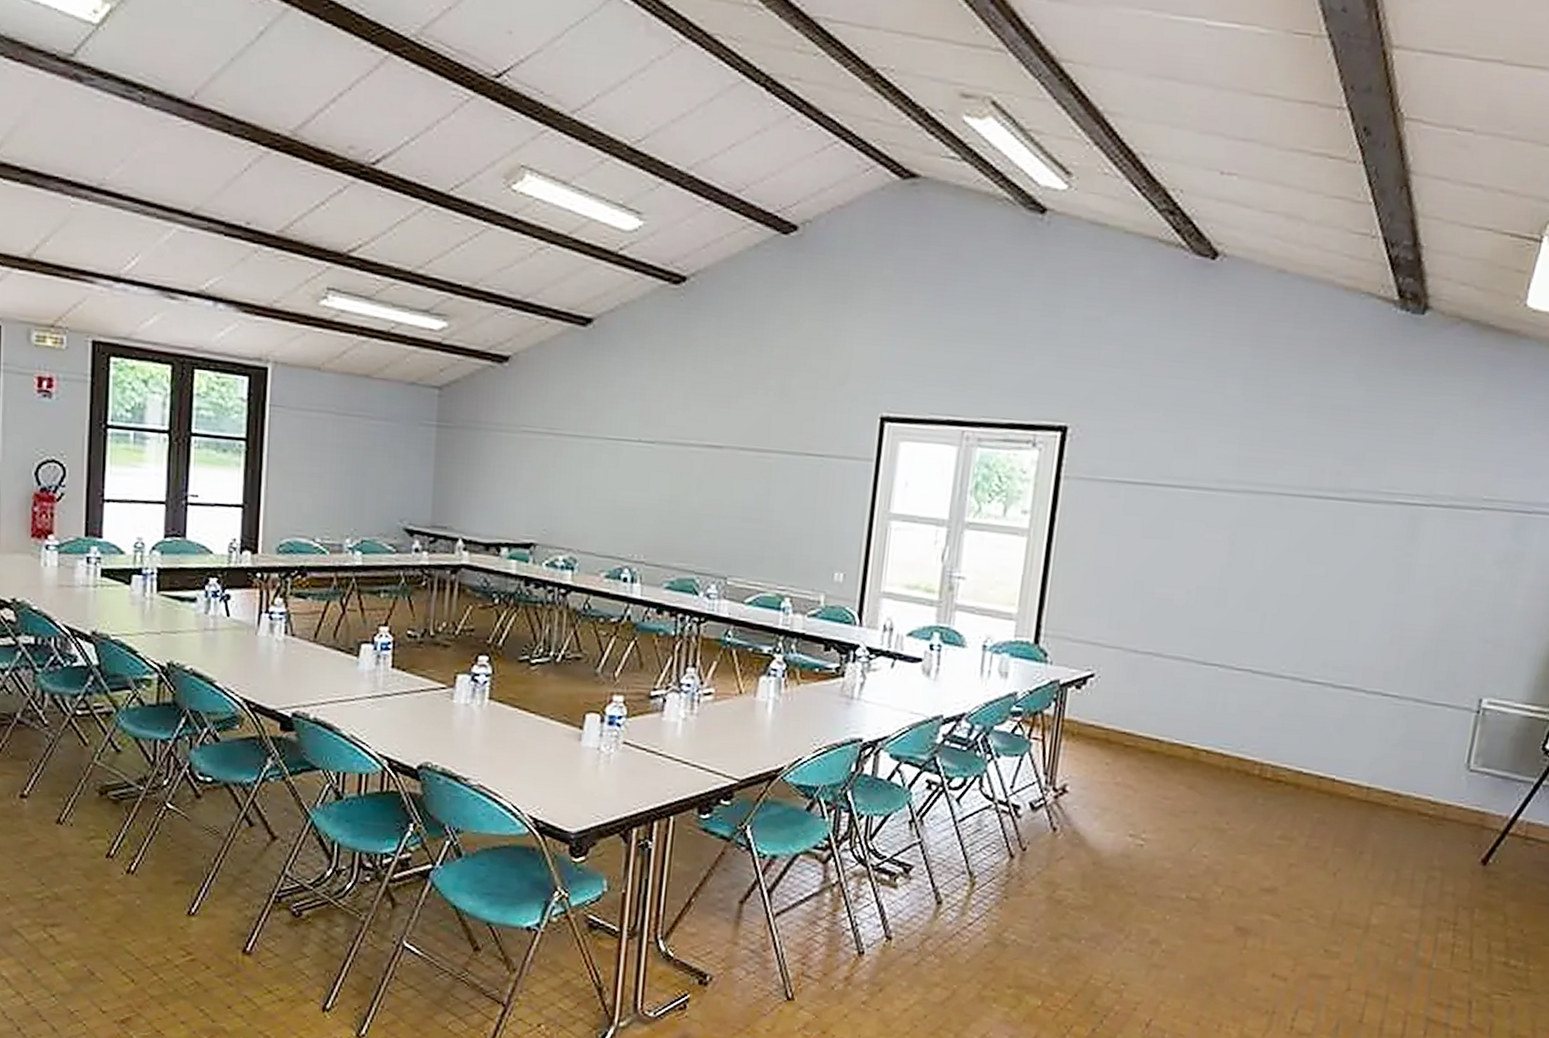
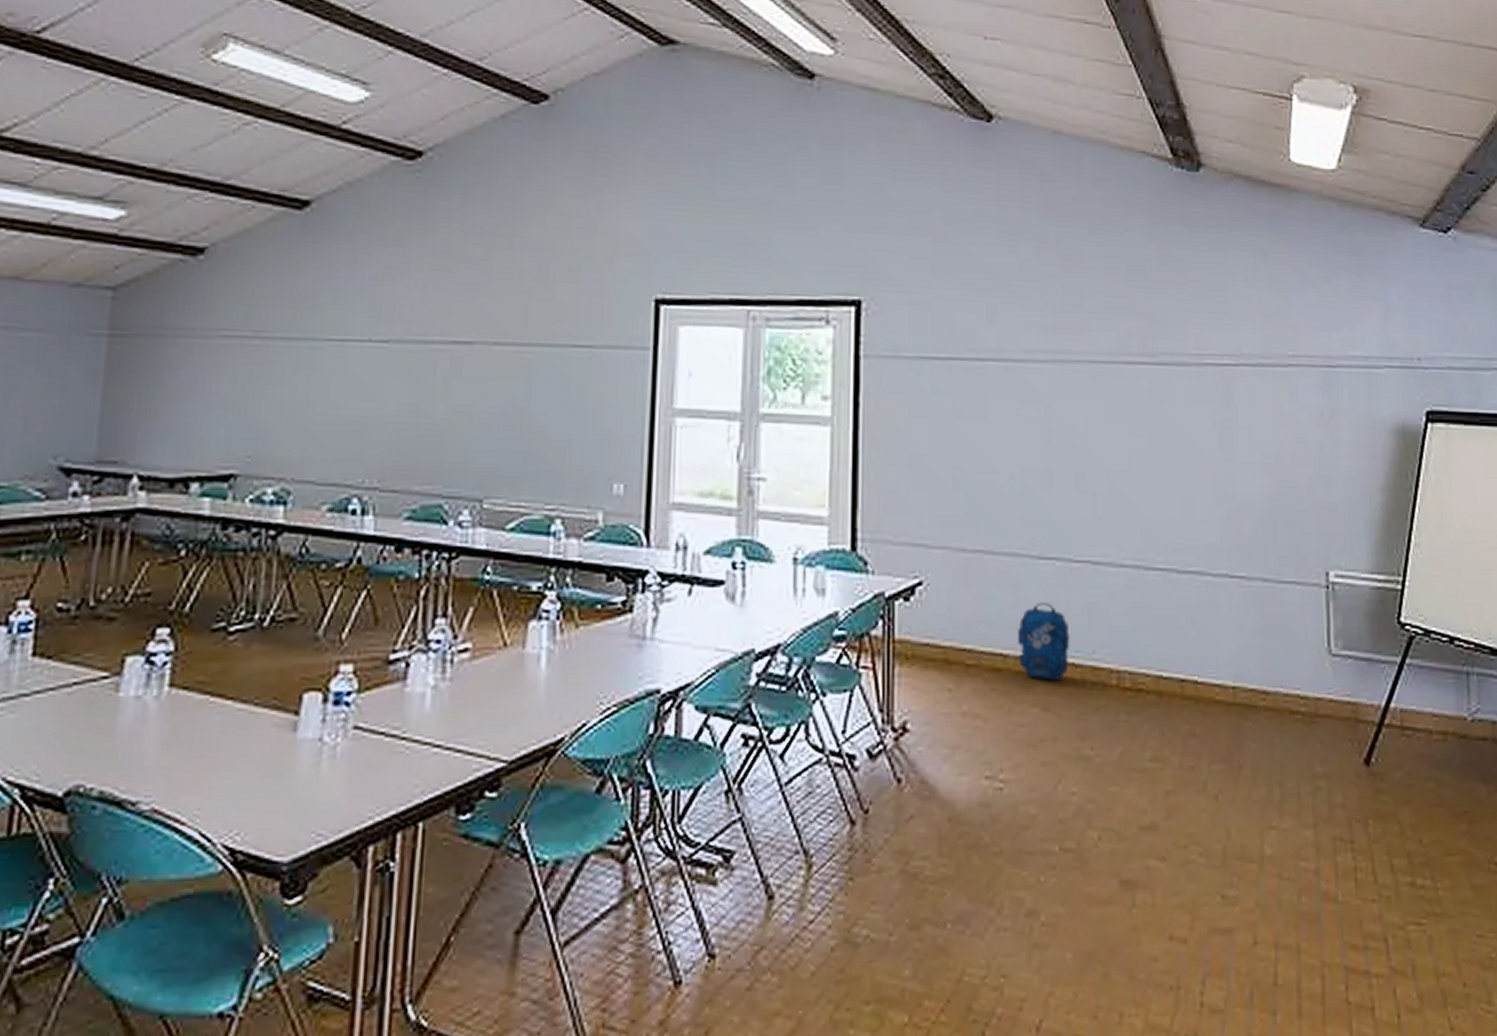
backpack: none [1172,700,1222,766] -> present [1018,602,1070,680]

